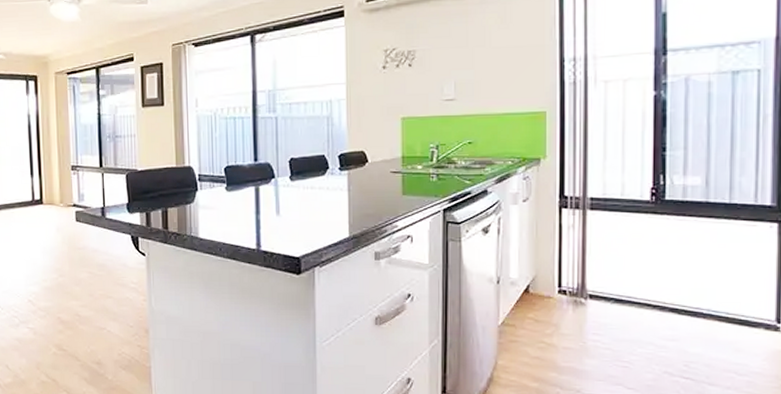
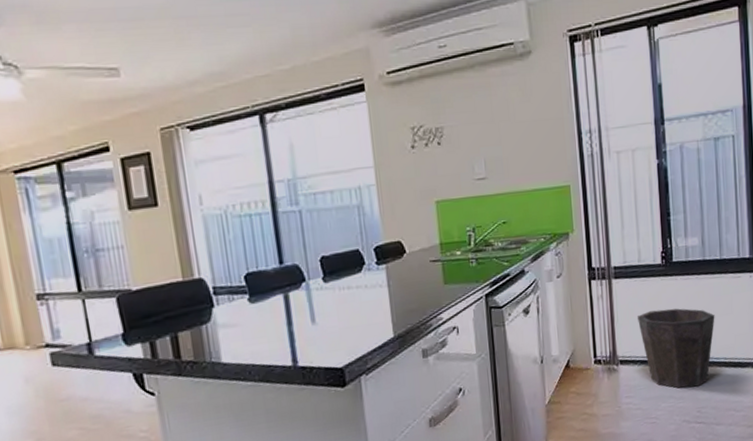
waste bin: none [615,249,717,338] -> present [638,308,715,389]

